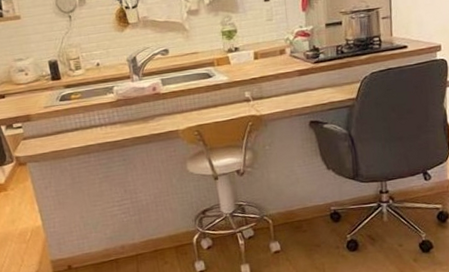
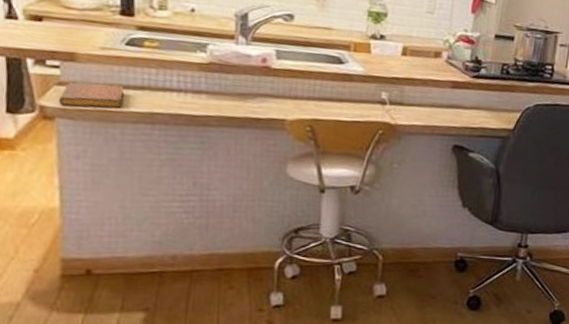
notebook: none [26,131,67,154] -> present [58,81,124,109]

